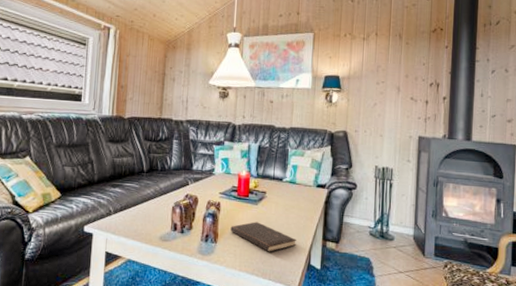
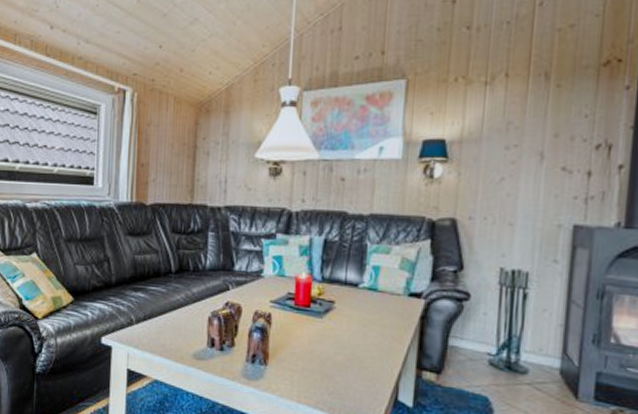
hardcover book: present [230,222,297,252] -> none [285,340,379,381]

